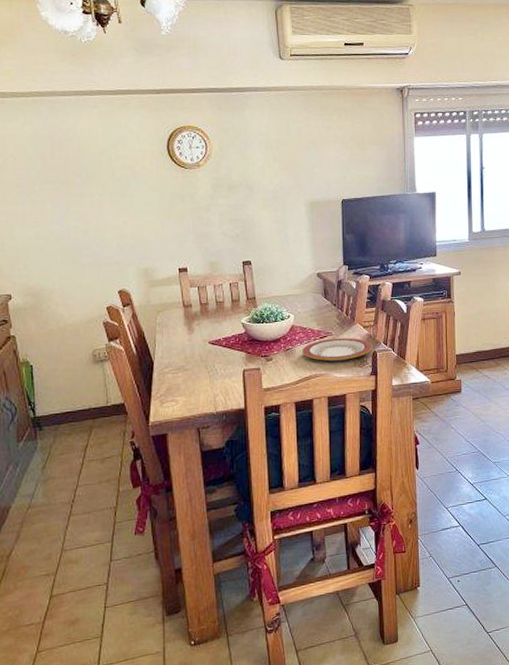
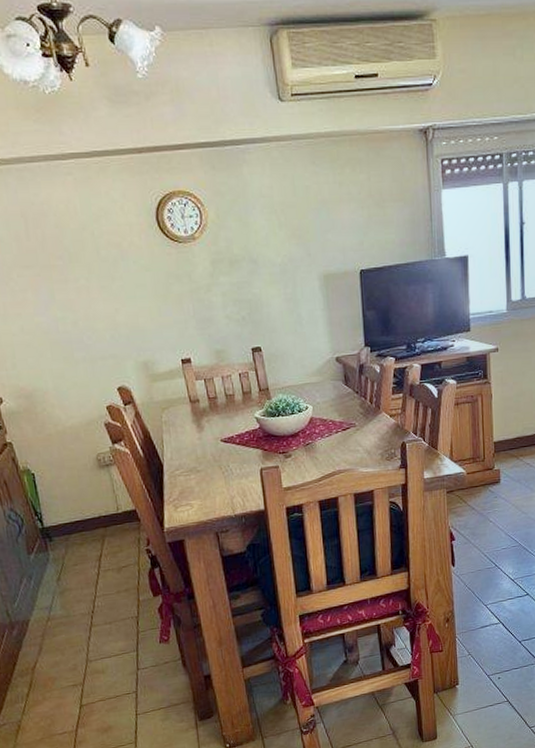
plate: present [302,337,373,362] -> none [323,428,401,456]

